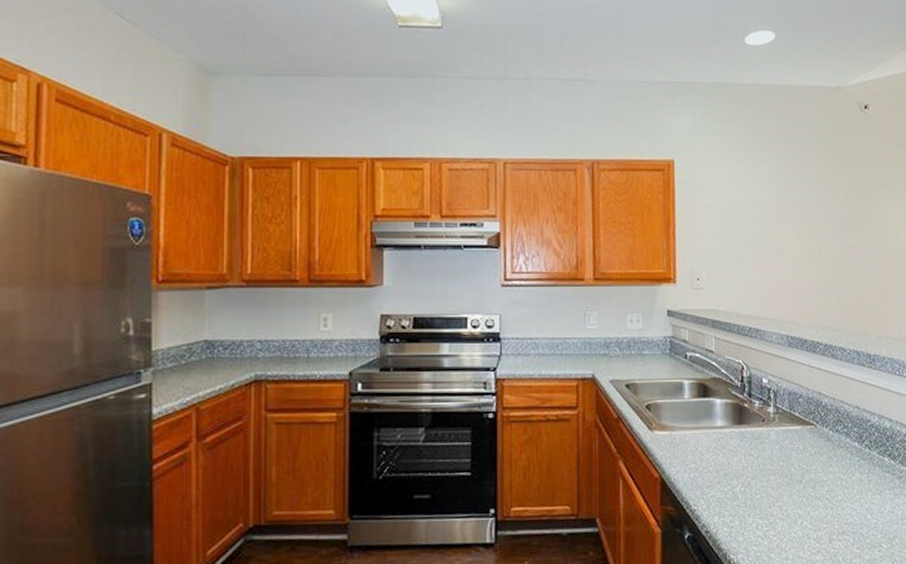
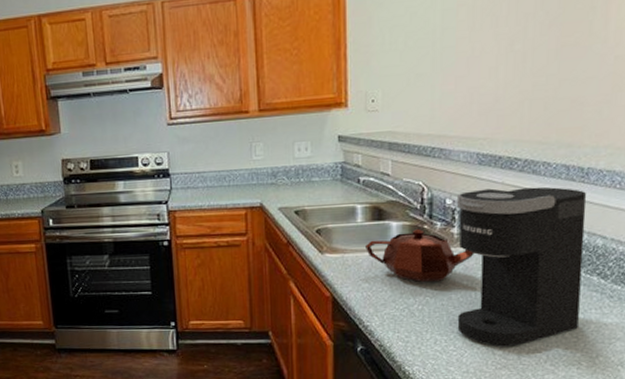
teapot: none [691,406,788,462] -> present [364,228,474,282]
coffee maker: none [772,370,877,530] -> present [457,186,587,347]

